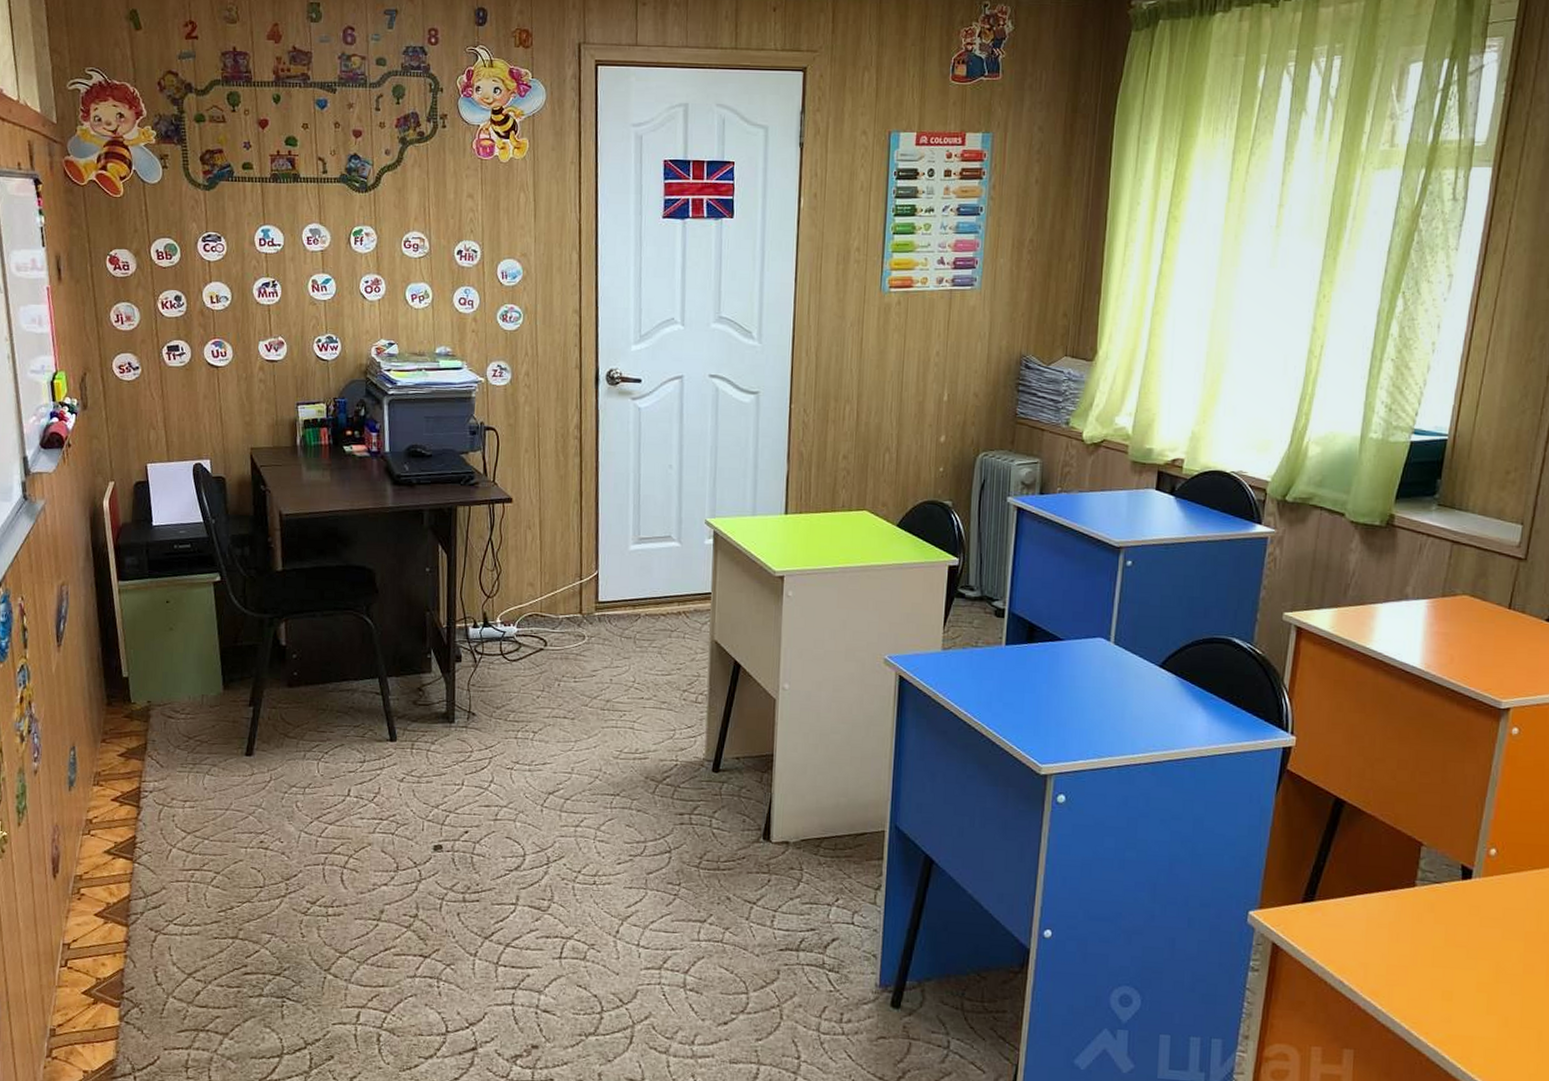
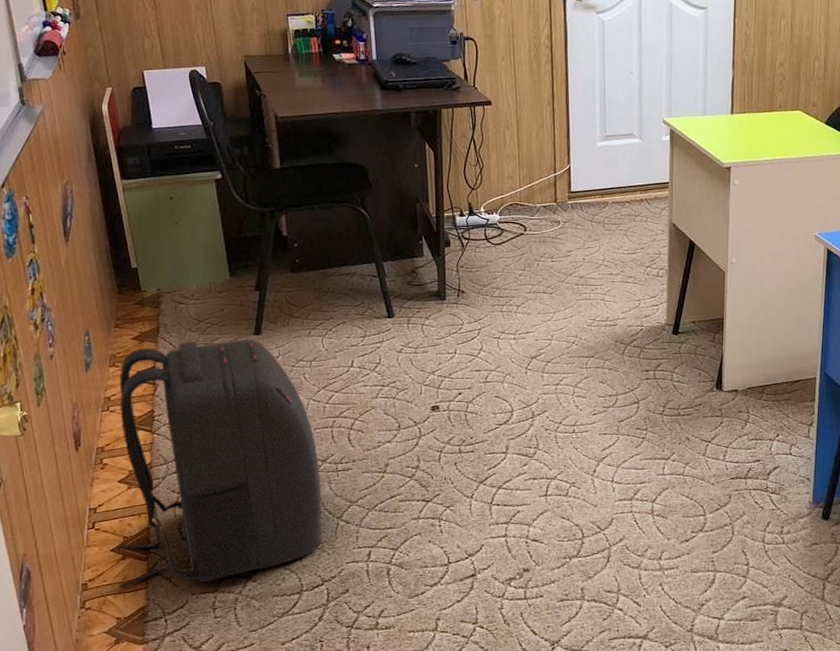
backpack: none [87,760,310,1039] -> present [118,339,322,590]

